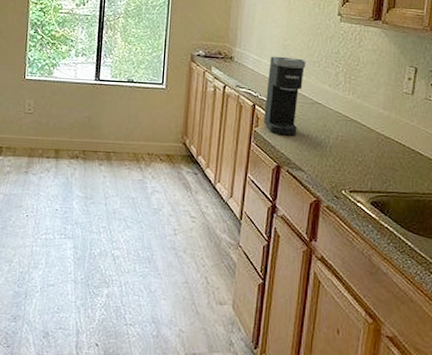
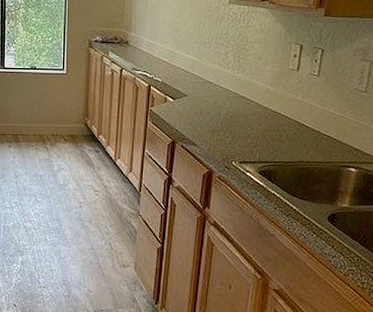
coffee maker: present [264,56,306,136] -> none [159,39,198,114]

